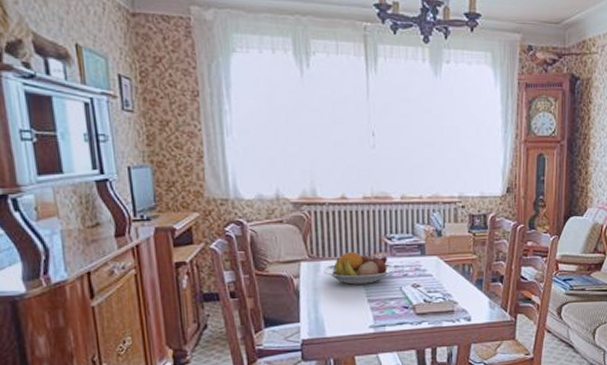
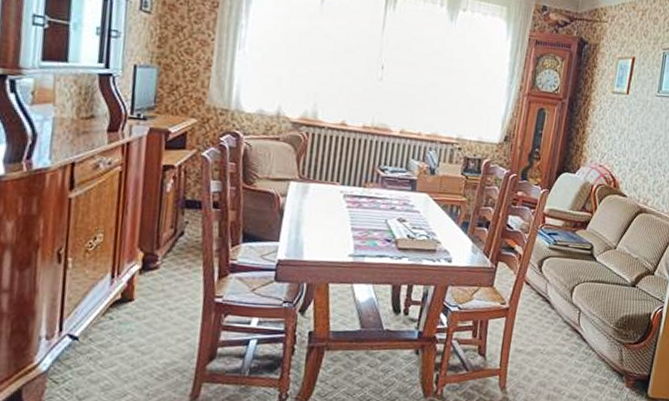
fruit bowl: present [322,251,395,285] -> none [310,177,384,213]

